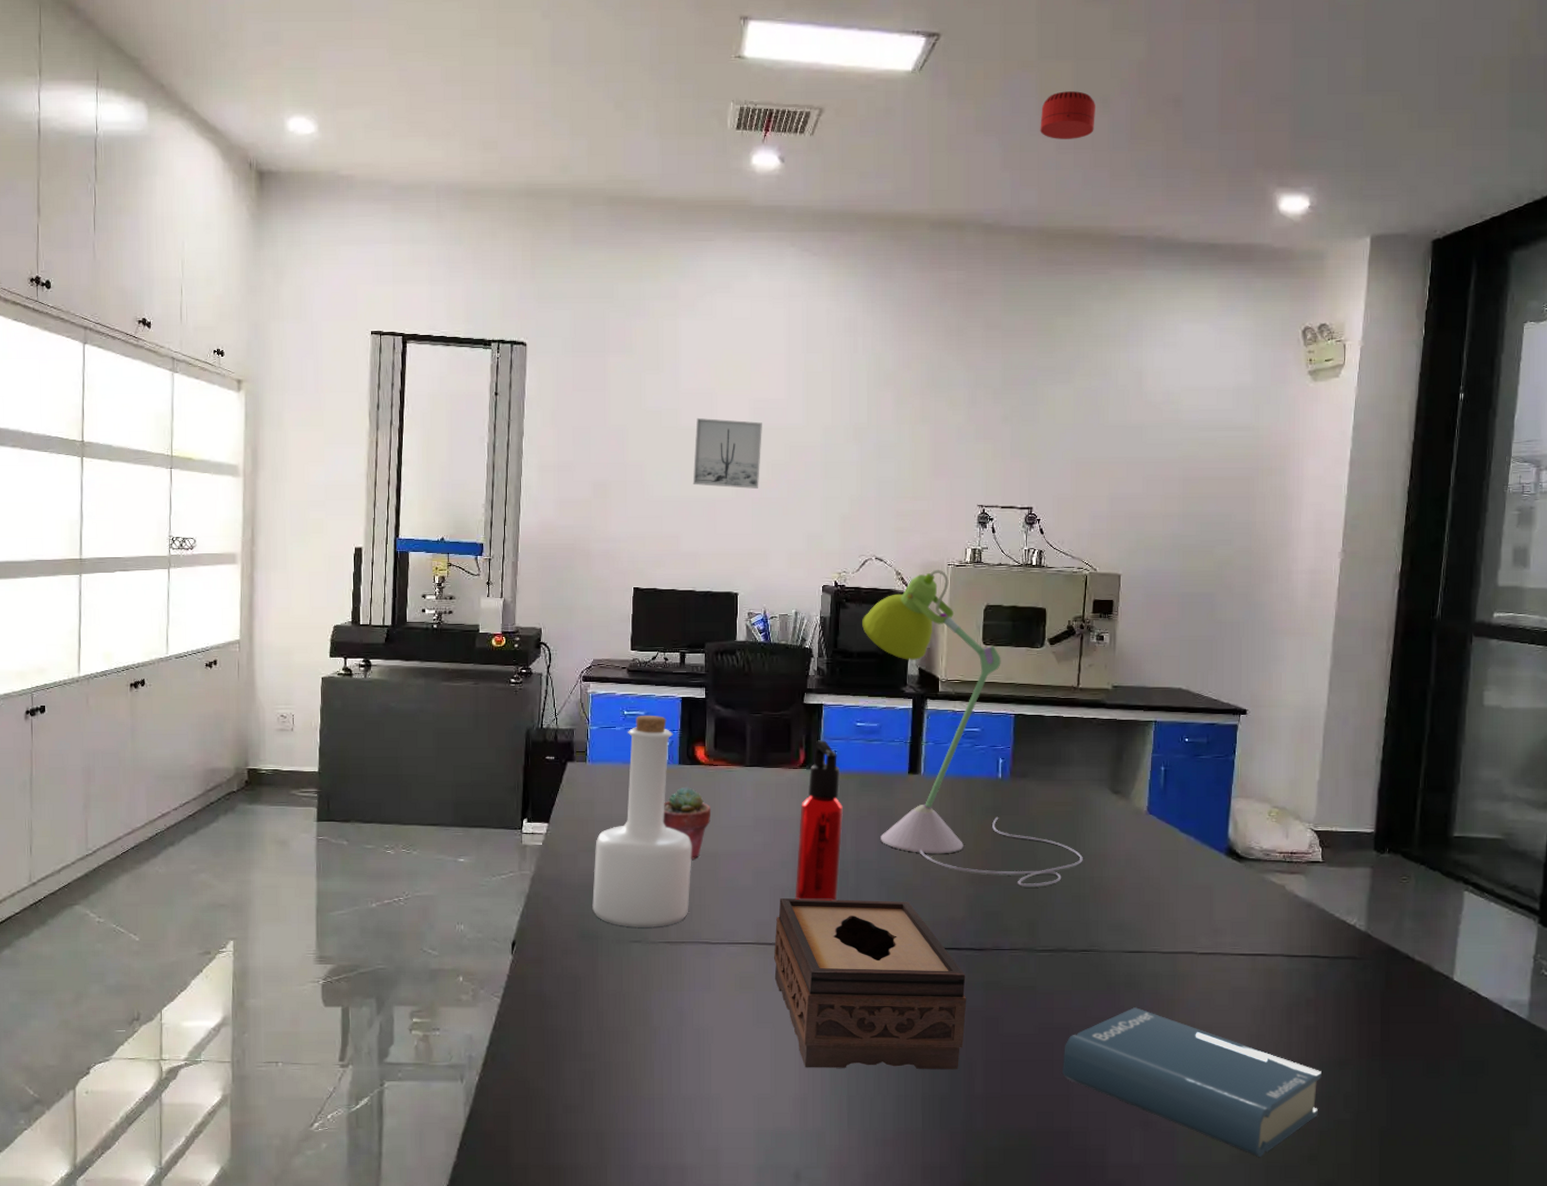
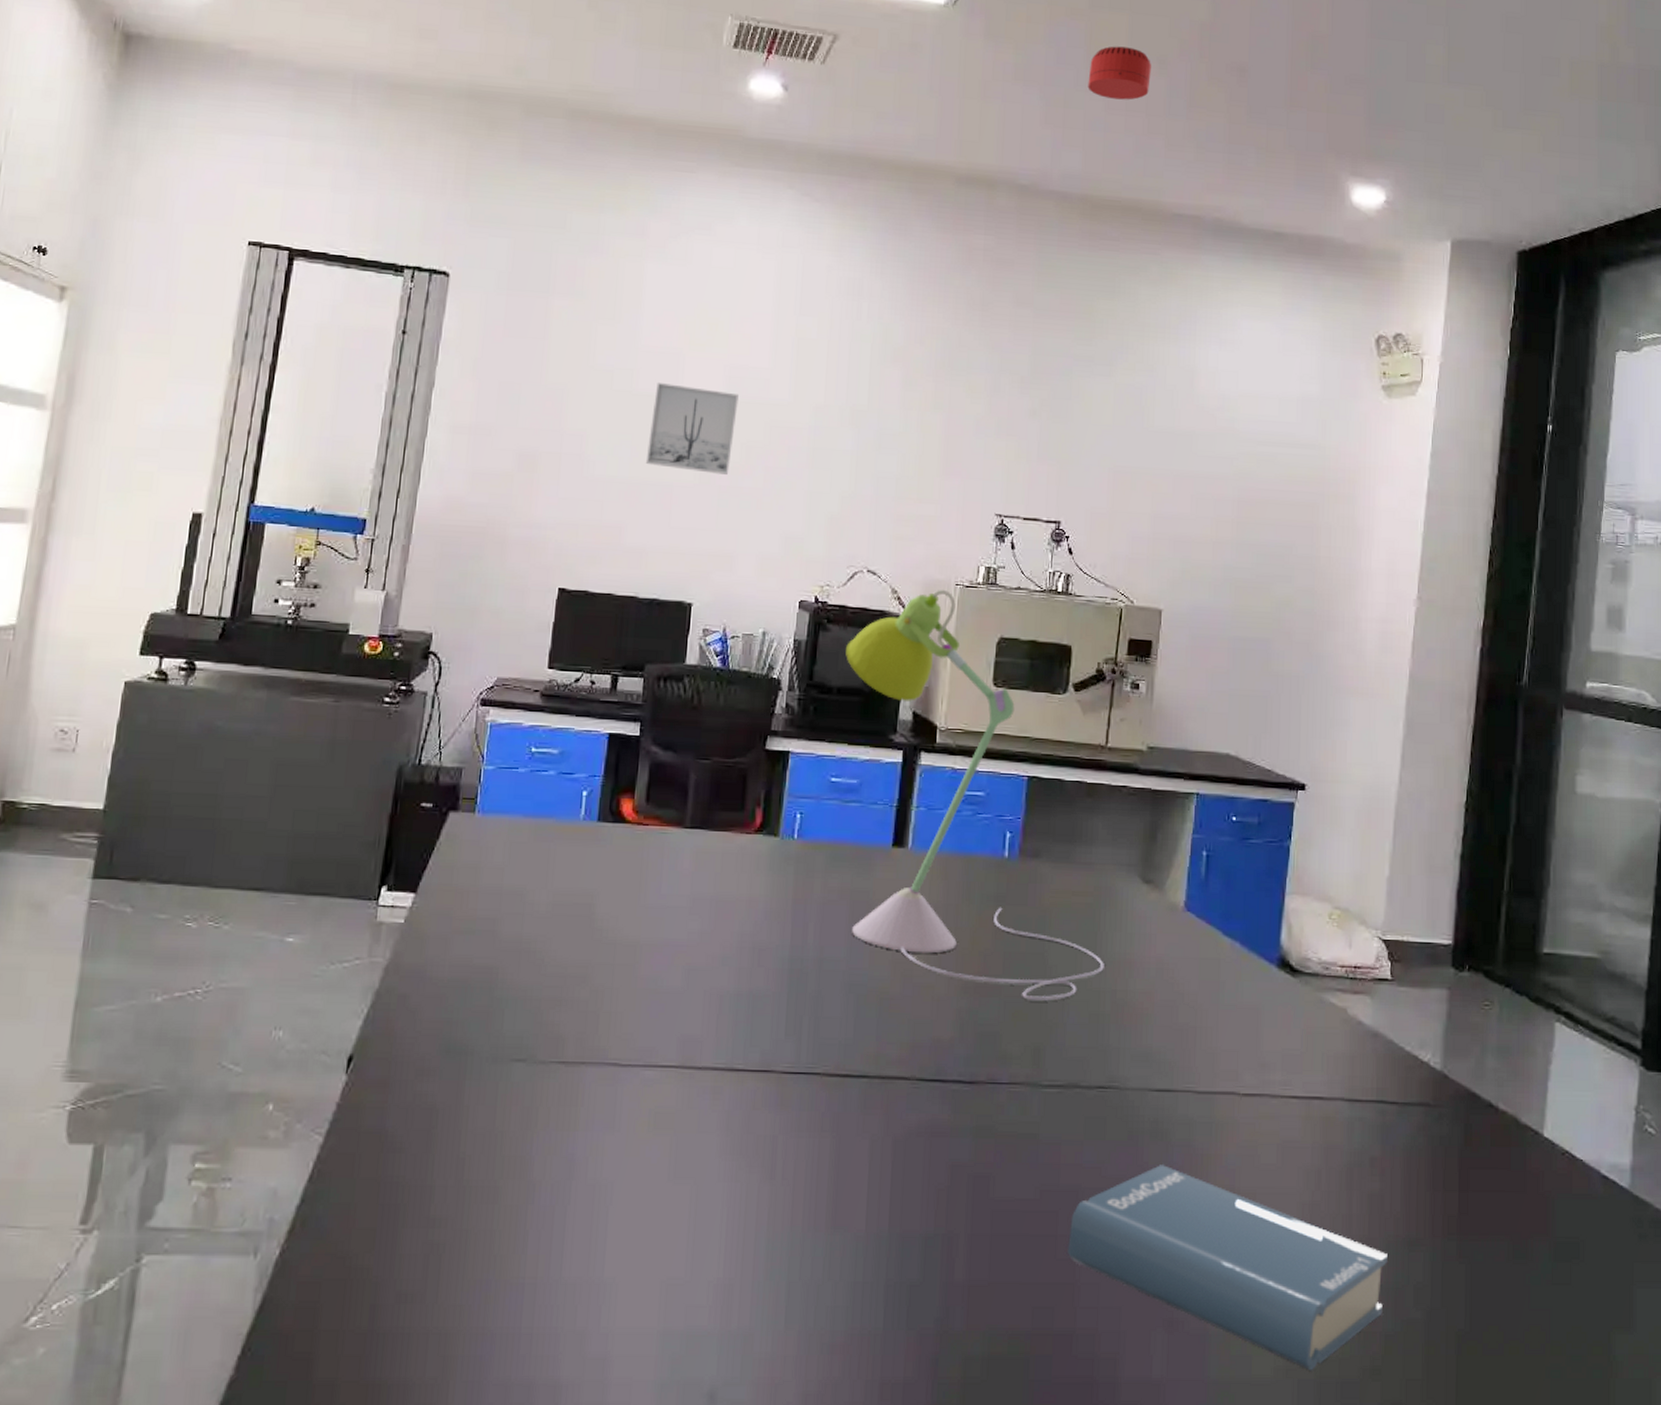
bottle: present [592,715,692,927] -> none [464,753,606,1041]
potted succulent: present [663,786,711,859] -> none [570,850,636,950]
tissue box: present [774,898,967,1070] -> none [701,1006,951,1247]
water bottle: present [795,740,843,901] -> none [736,798,807,1011]

